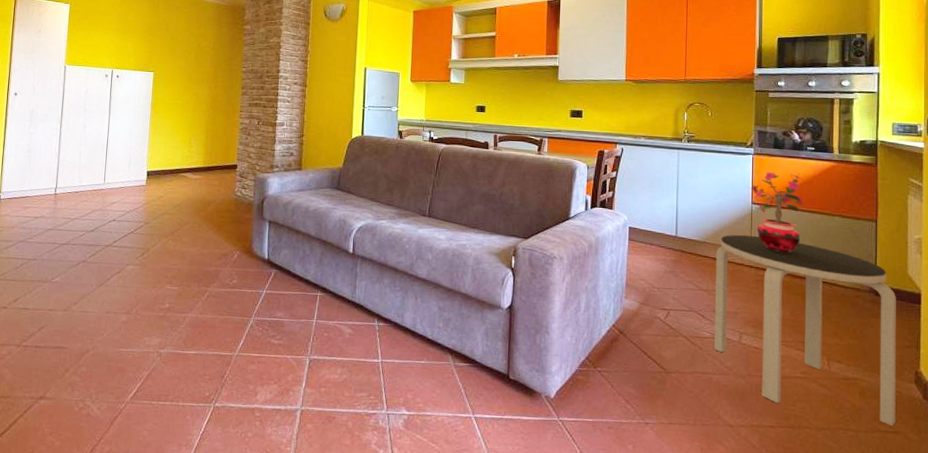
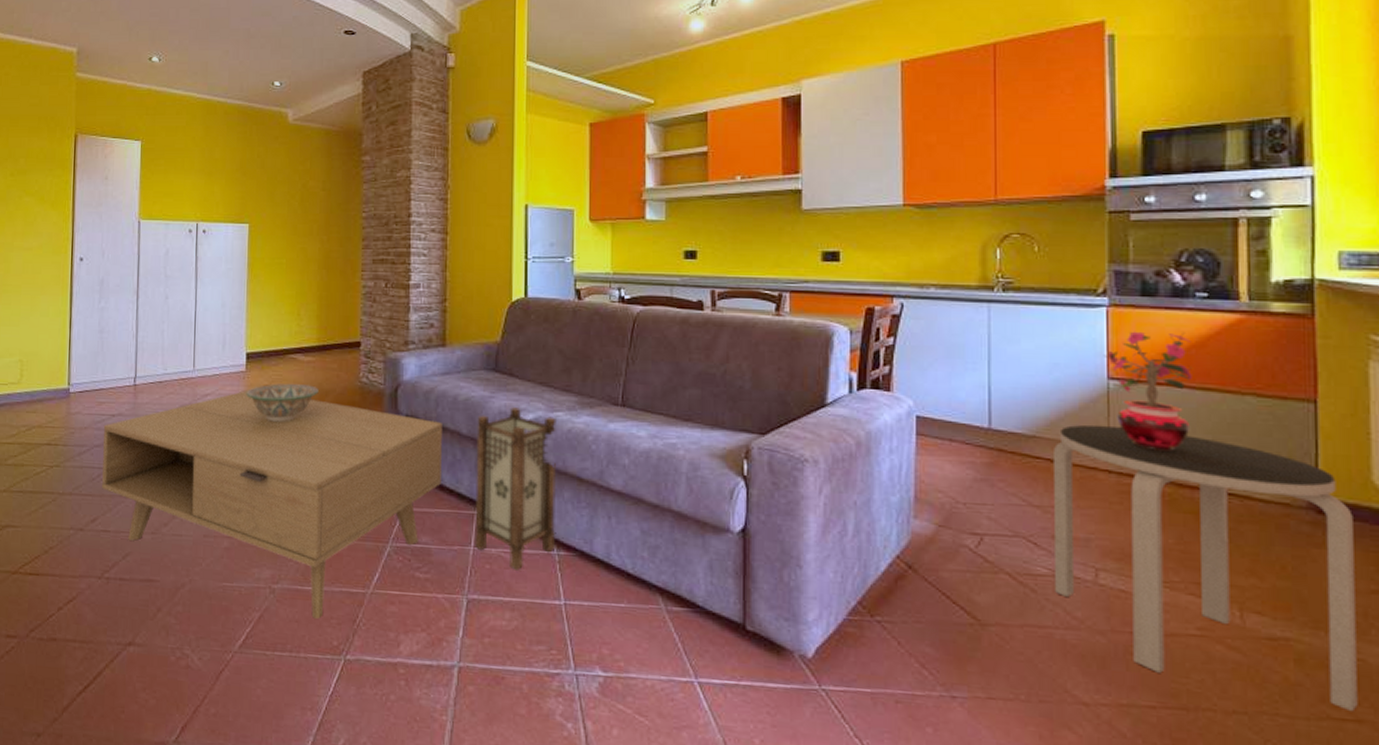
coffee table: none [24,200,296,376] -> present [102,390,442,619]
decorative bowl: none [145,195,203,225] -> present [246,383,319,422]
lantern: none [317,216,382,337] -> present [475,407,558,570]

